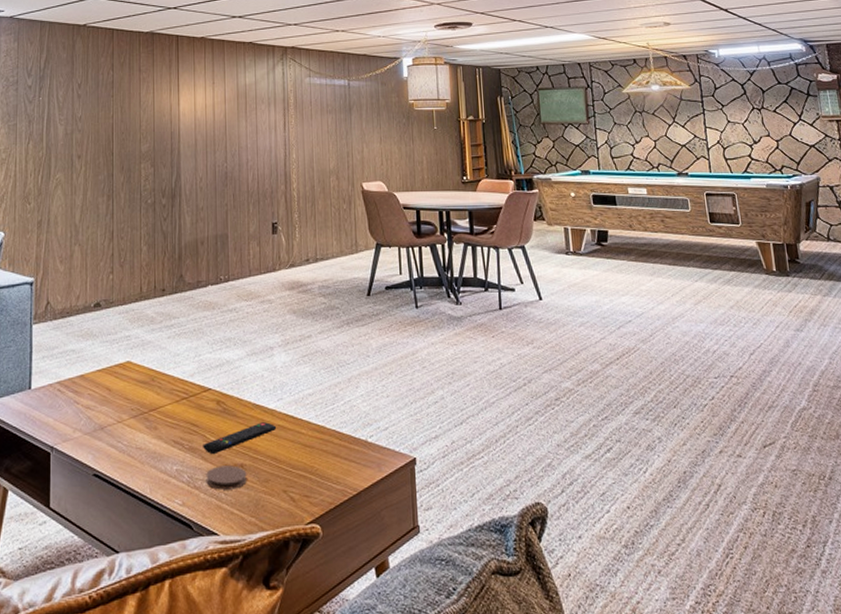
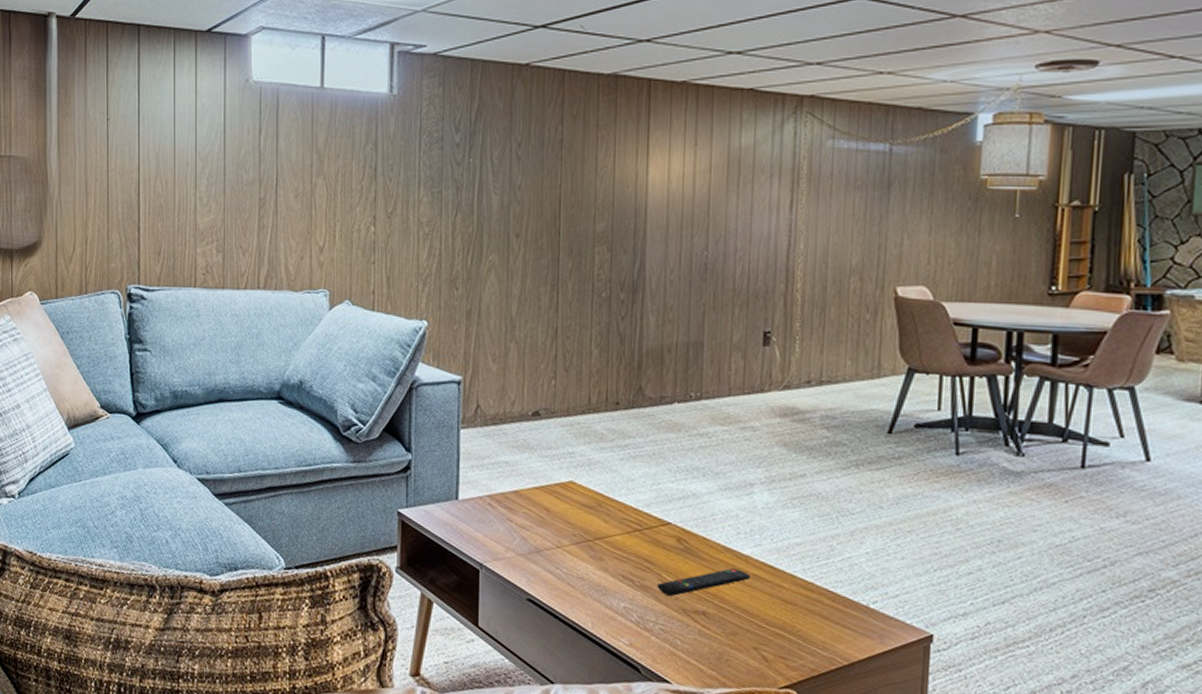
coaster: present [206,465,247,490] -> none [659,609,709,638]

